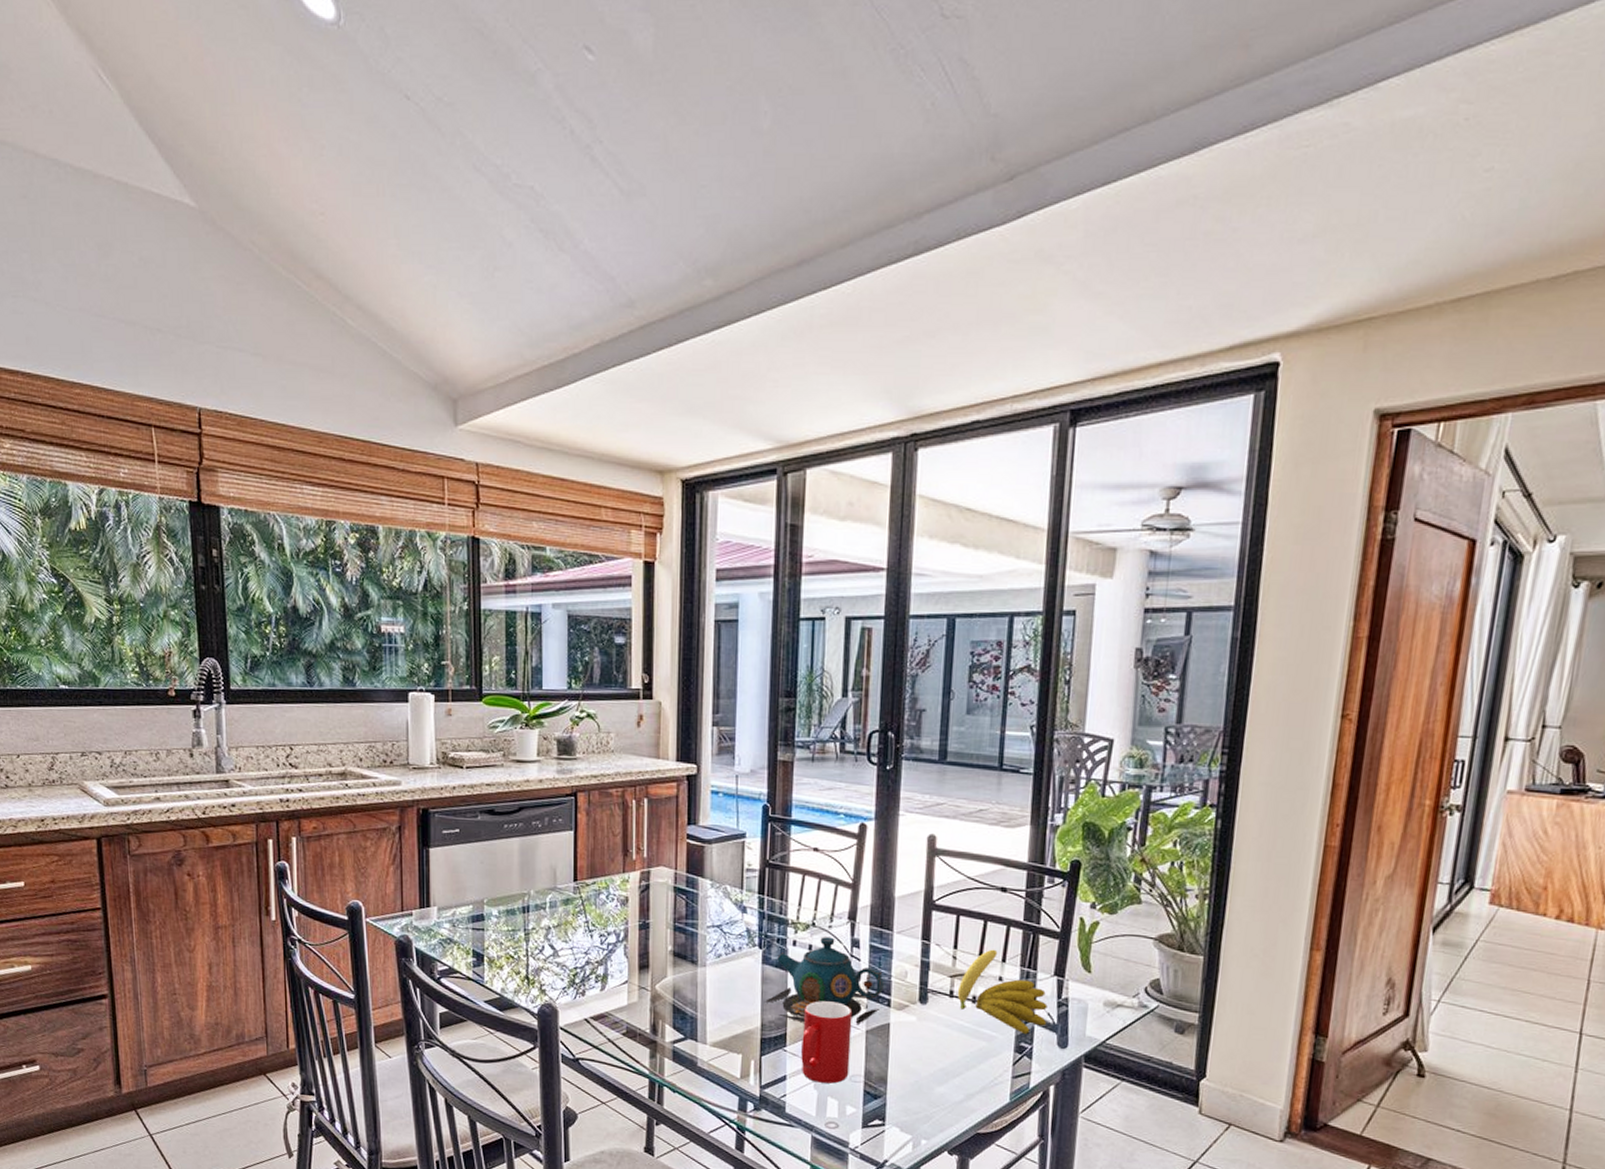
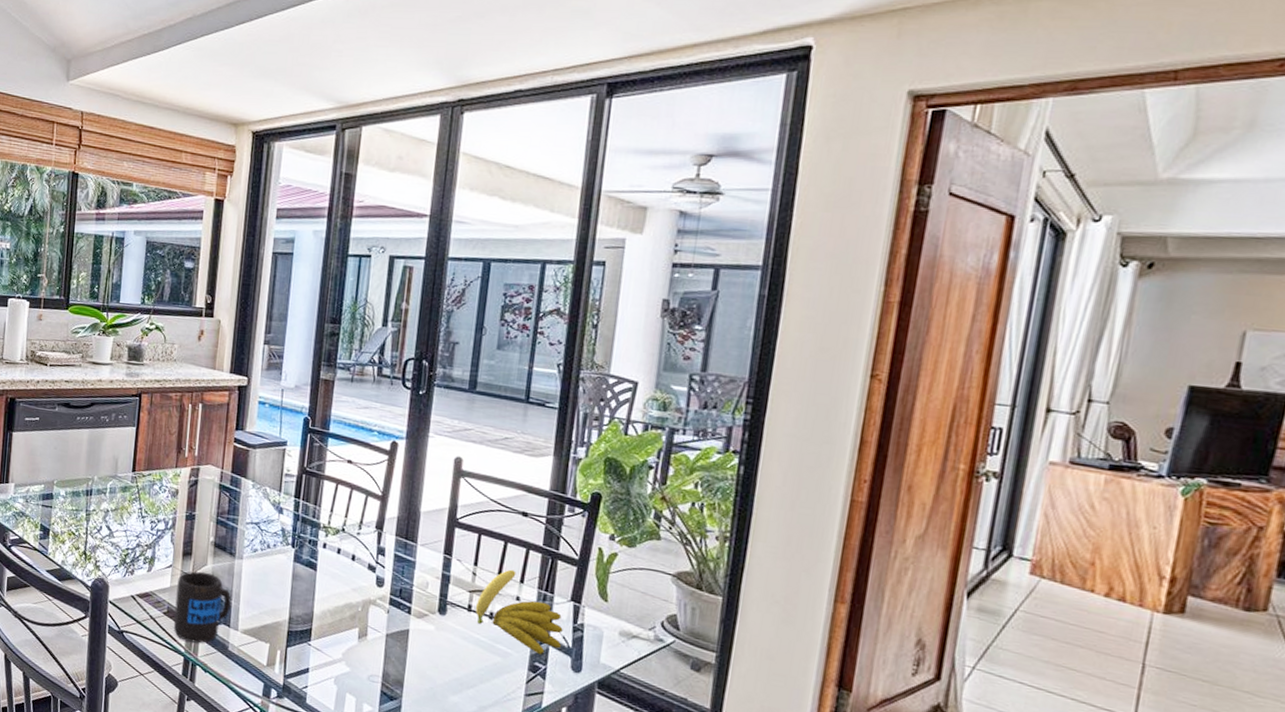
mug: none [634,984,697,1063] -> present [173,571,232,643]
teapot: present [764,937,884,1026] -> none [293,542,406,629]
cup: present [801,1001,853,1084] -> none [323,601,375,681]

